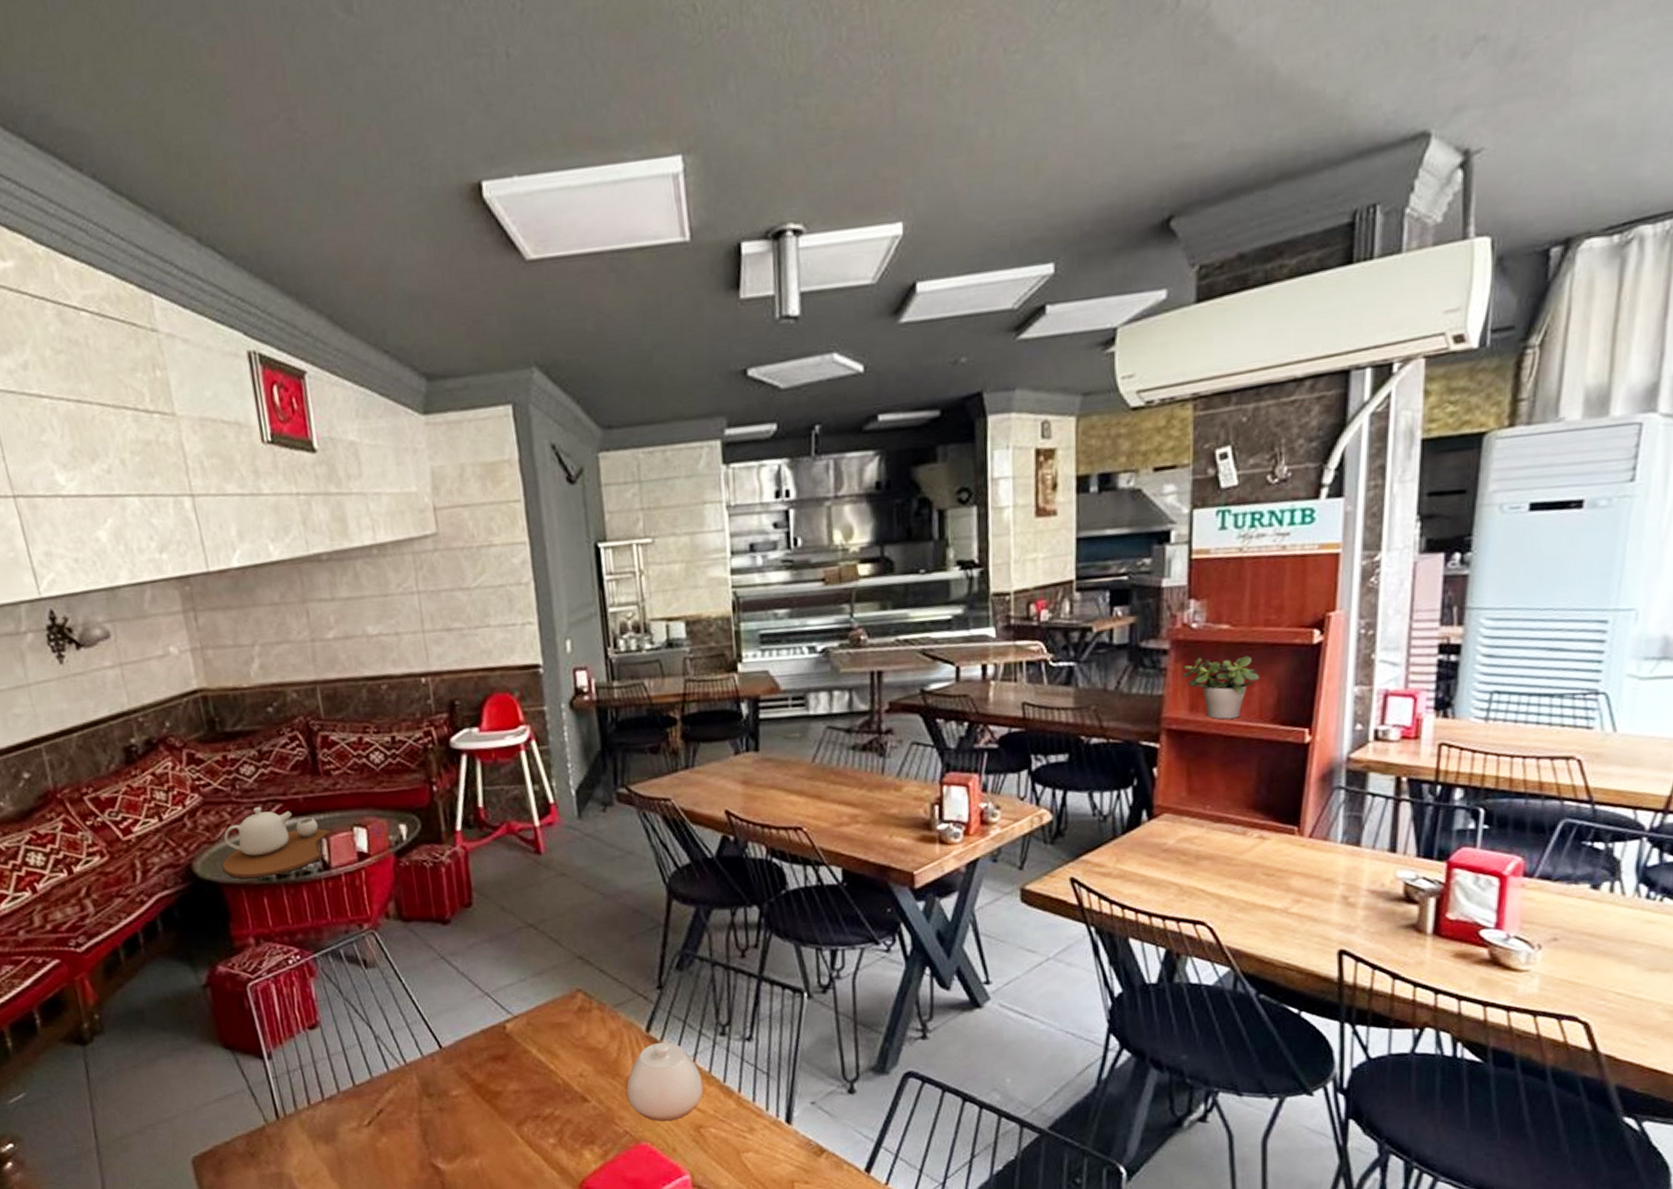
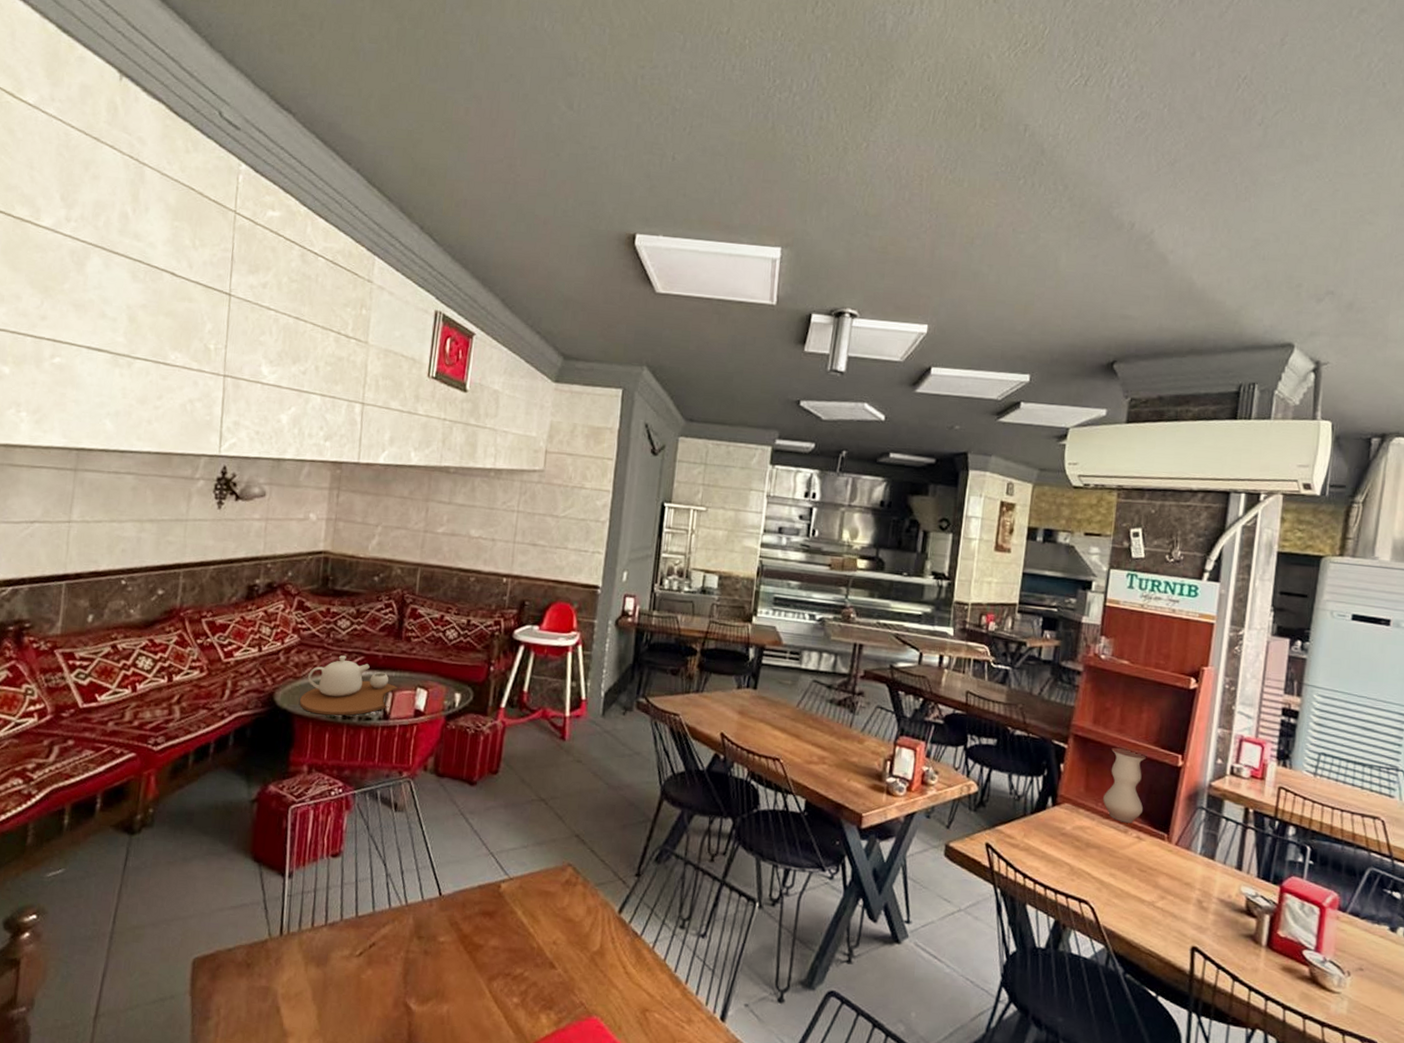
sugar bowl: present [626,1042,704,1121] -> none [589,924,657,1000]
potted plant: present [1182,656,1260,720] -> none [1090,682,1148,736]
vase: none [1212,734,1264,823] -> present [1103,747,1147,823]

